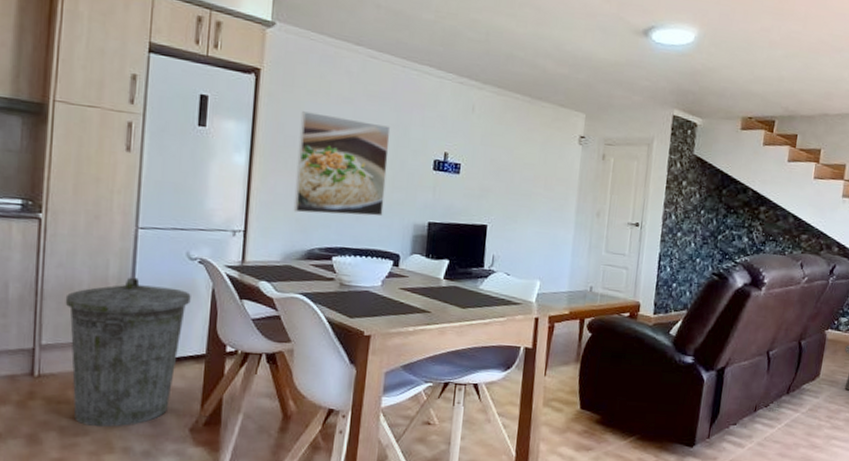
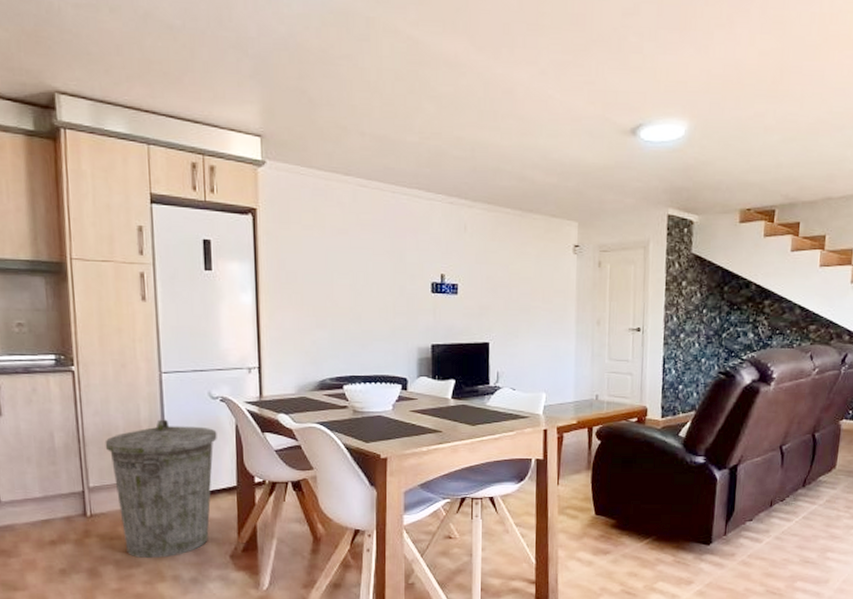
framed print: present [293,111,391,217] -> none [299,246,387,346]

